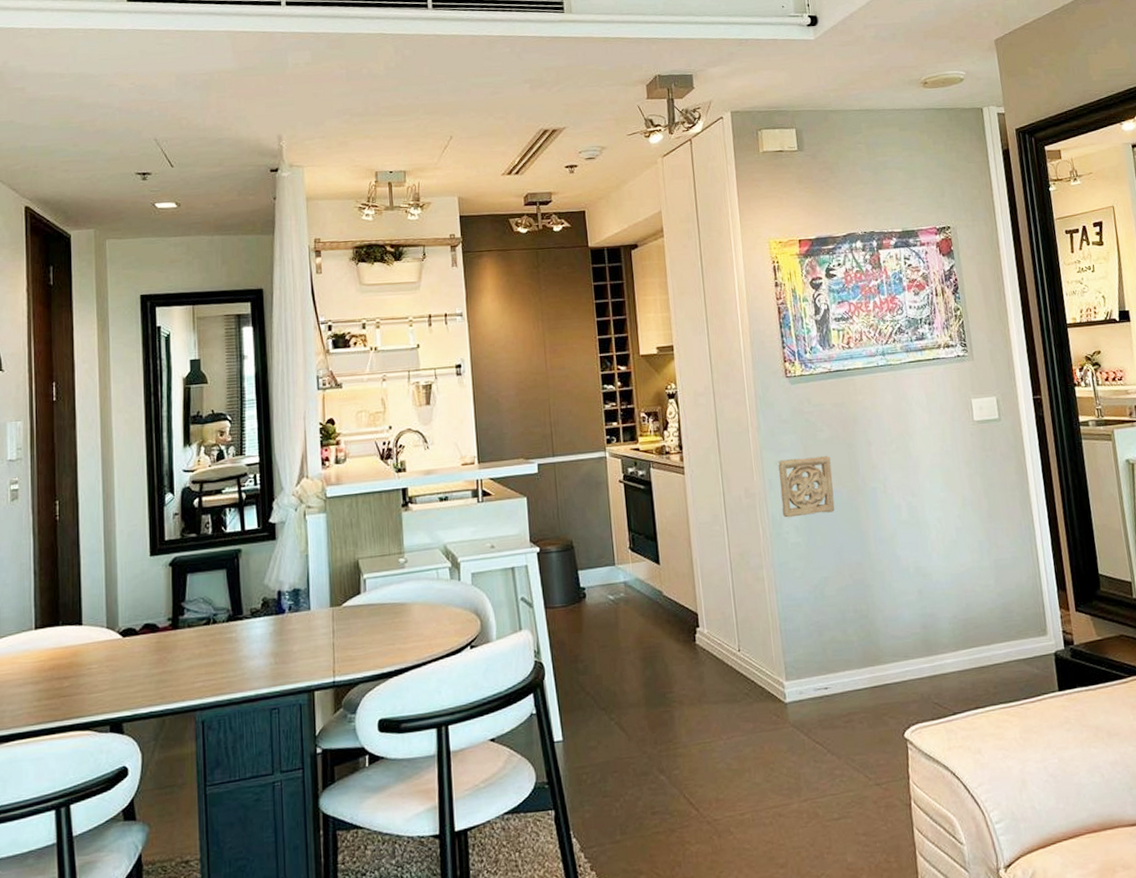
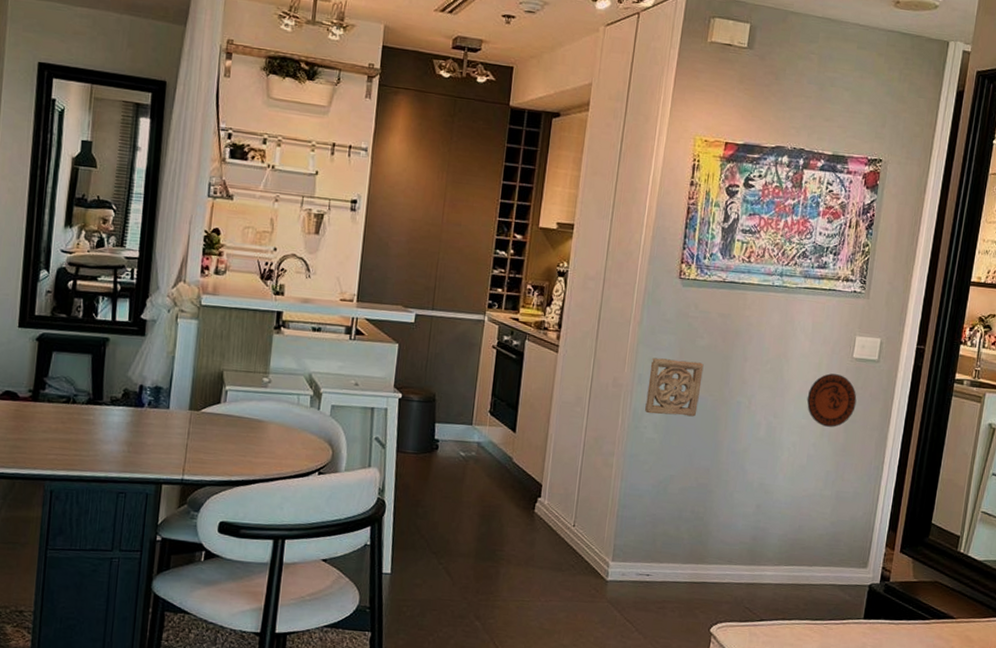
decorative plate: none [939,440,990,496] -> present [806,373,857,427]

